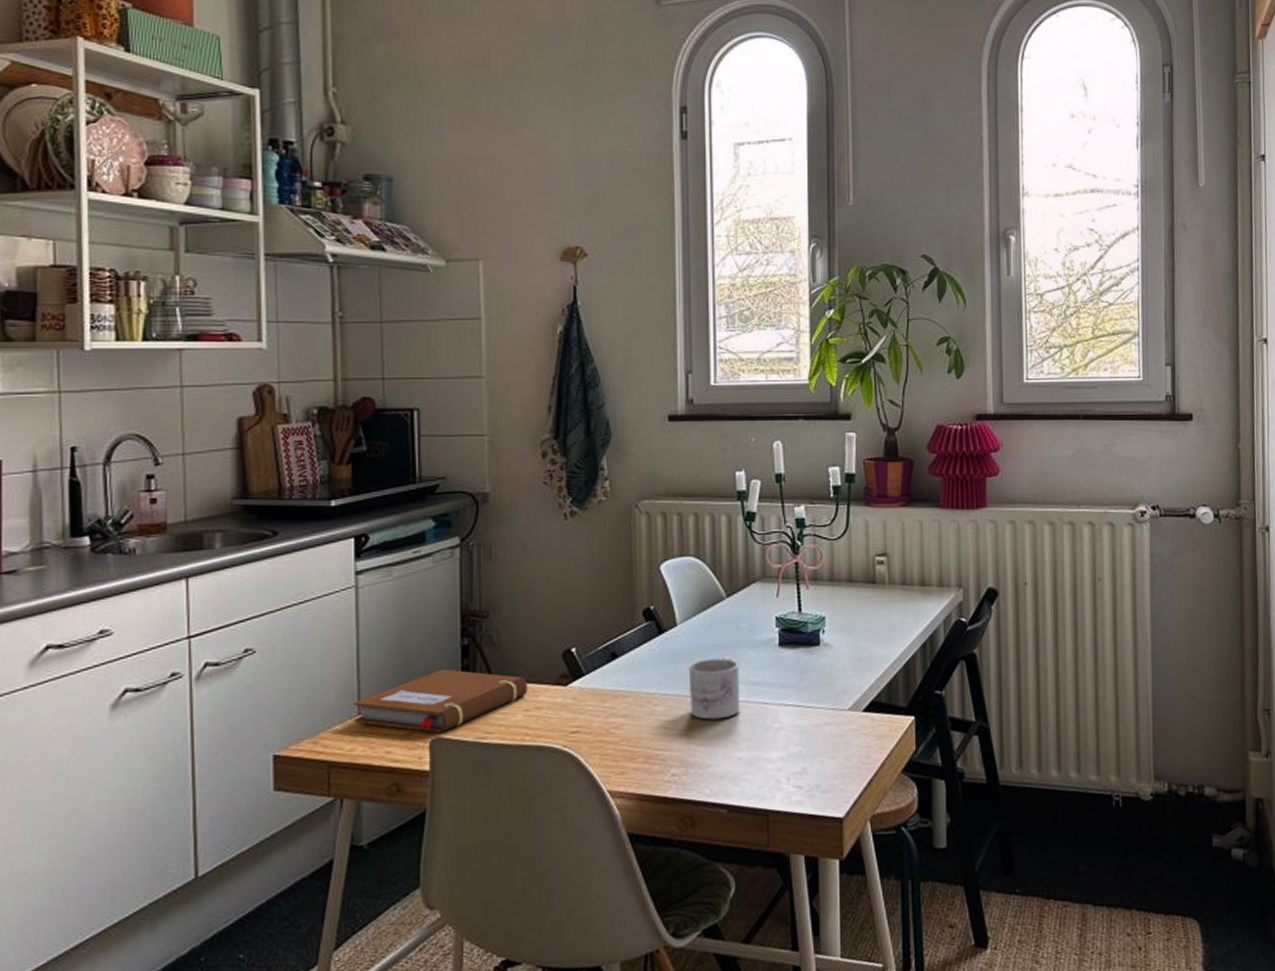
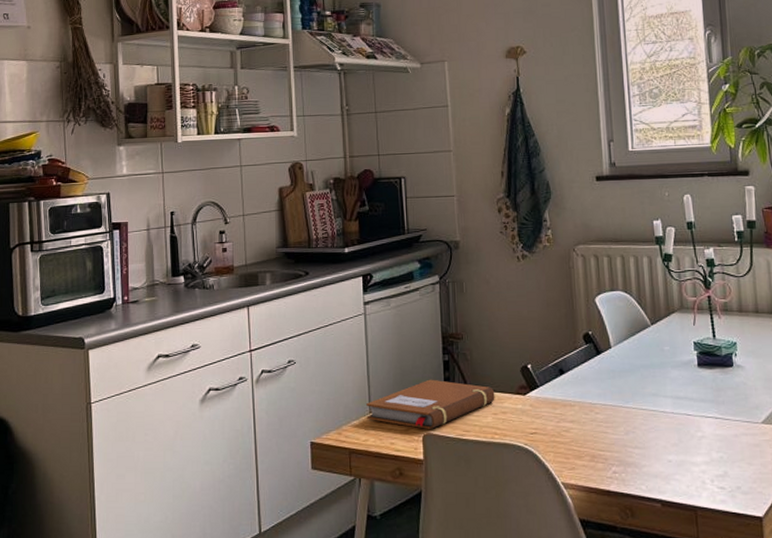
mug: present [688,657,740,720] -> none [622,375,668,427]

